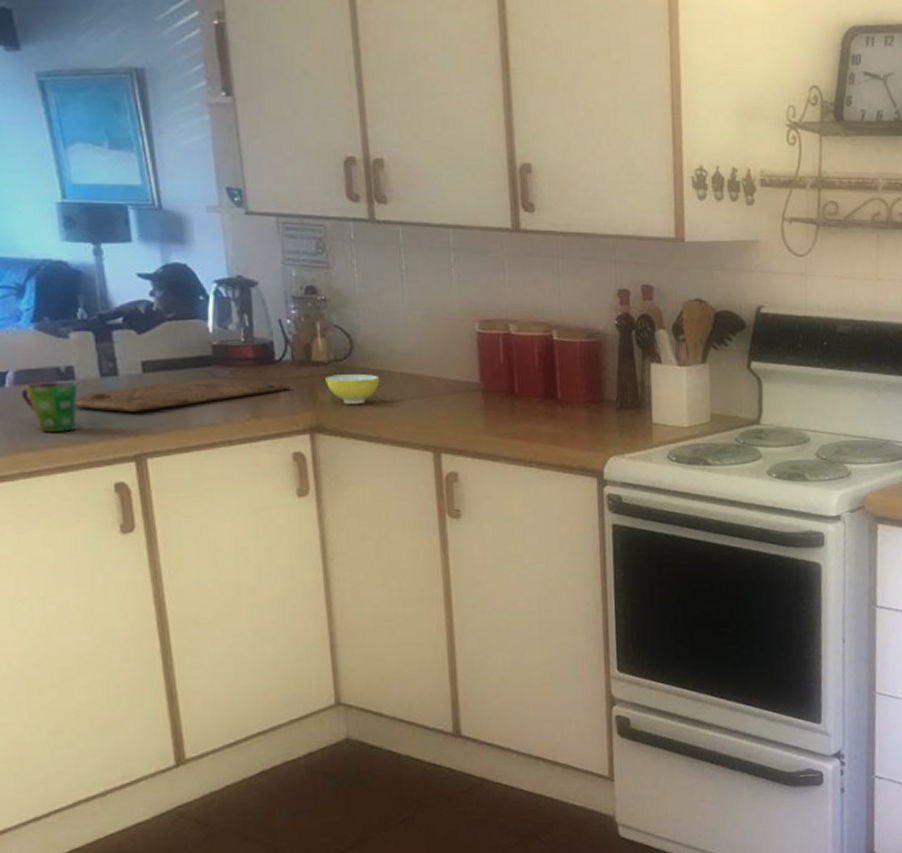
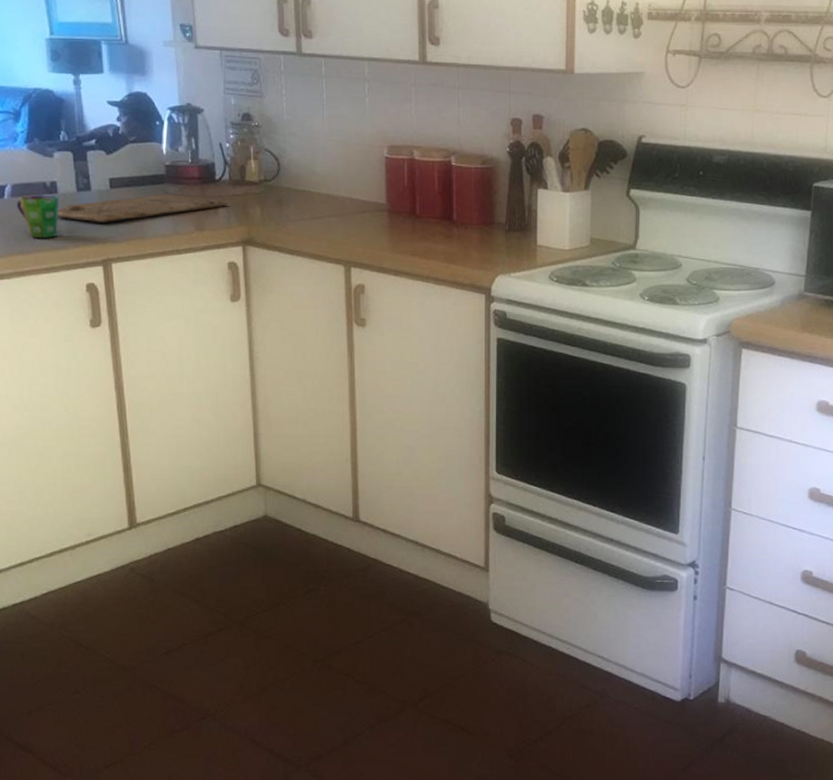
bowl: present [325,374,380,404] -> none [256,194,302,220]

